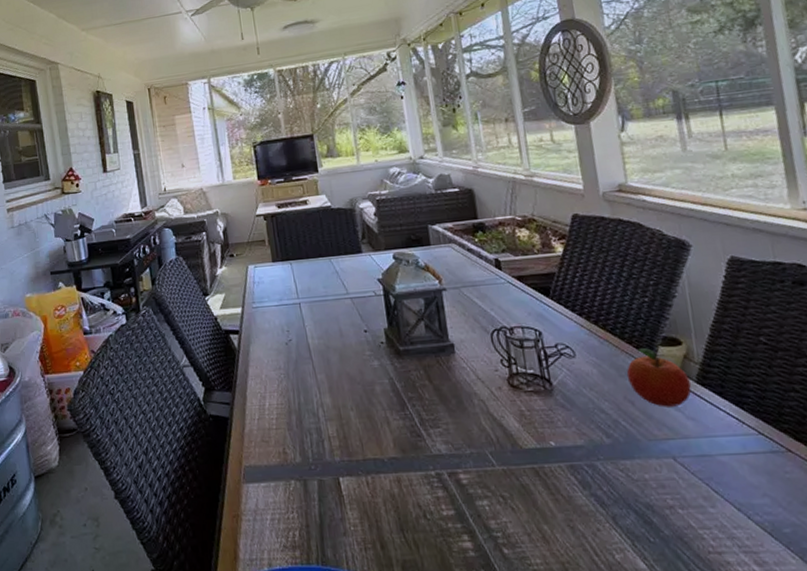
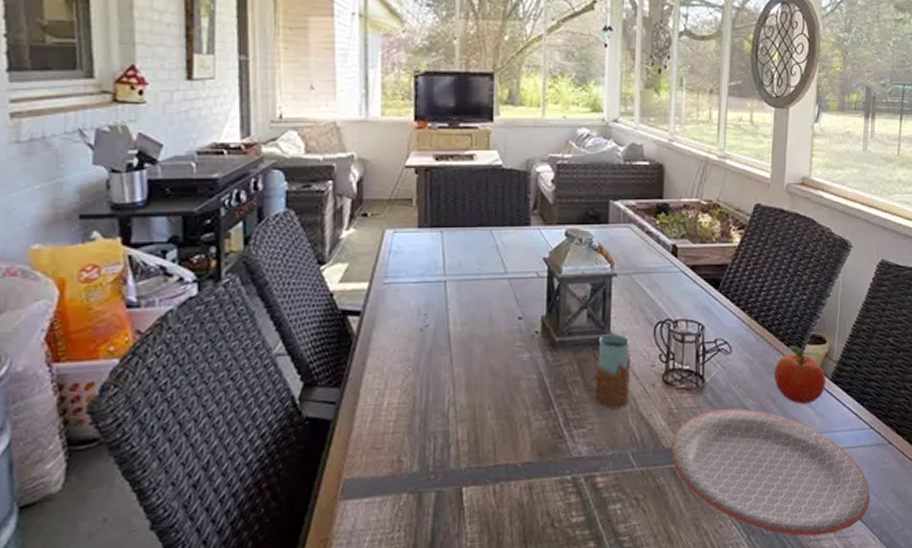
drinking glass: none [430,341,479,411] -> present [582,333,631,409]
plate: none [529,411,778,548] -> present [671,409,870,536]

